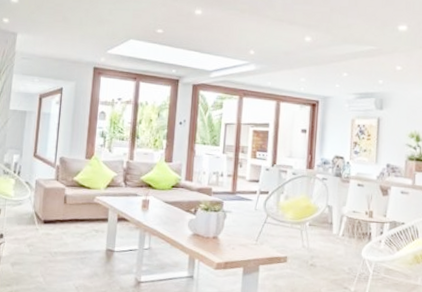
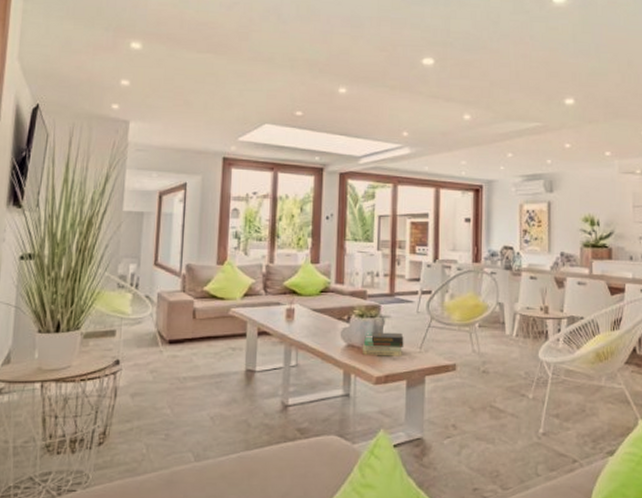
books: none [205,224,243,247] -> present [362,332,404,357]

